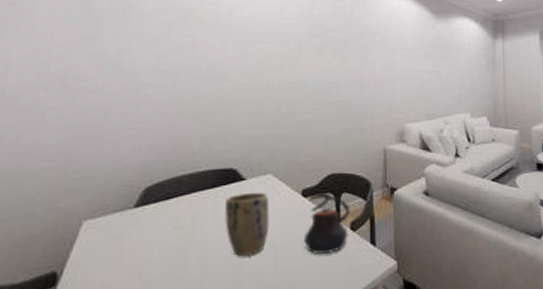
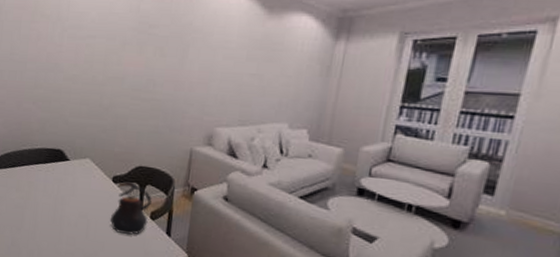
plant pot: present [225,192,270,256] -> none [52,171,86,223]

